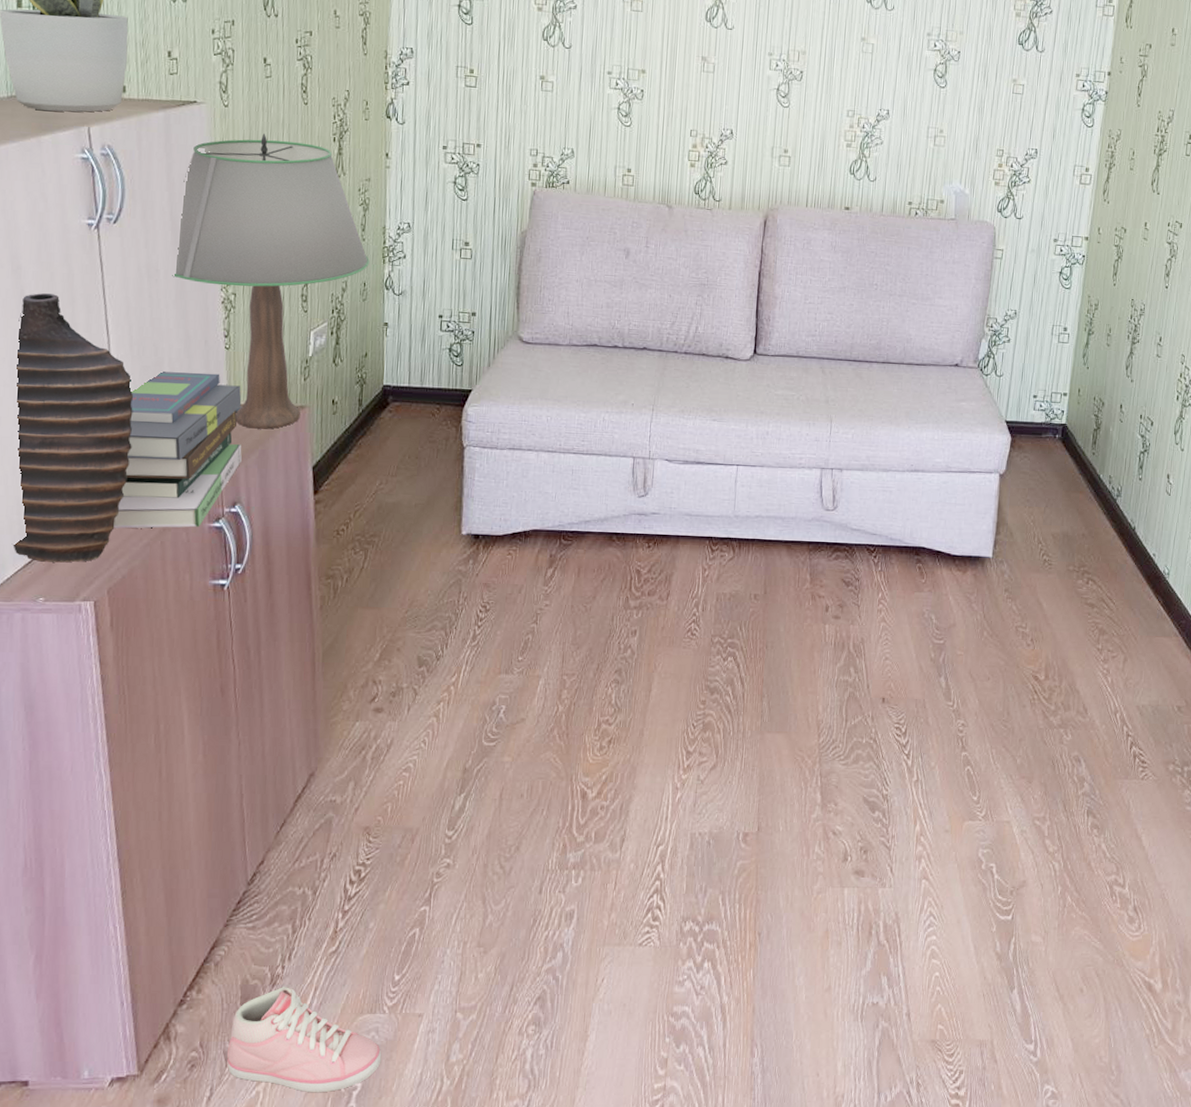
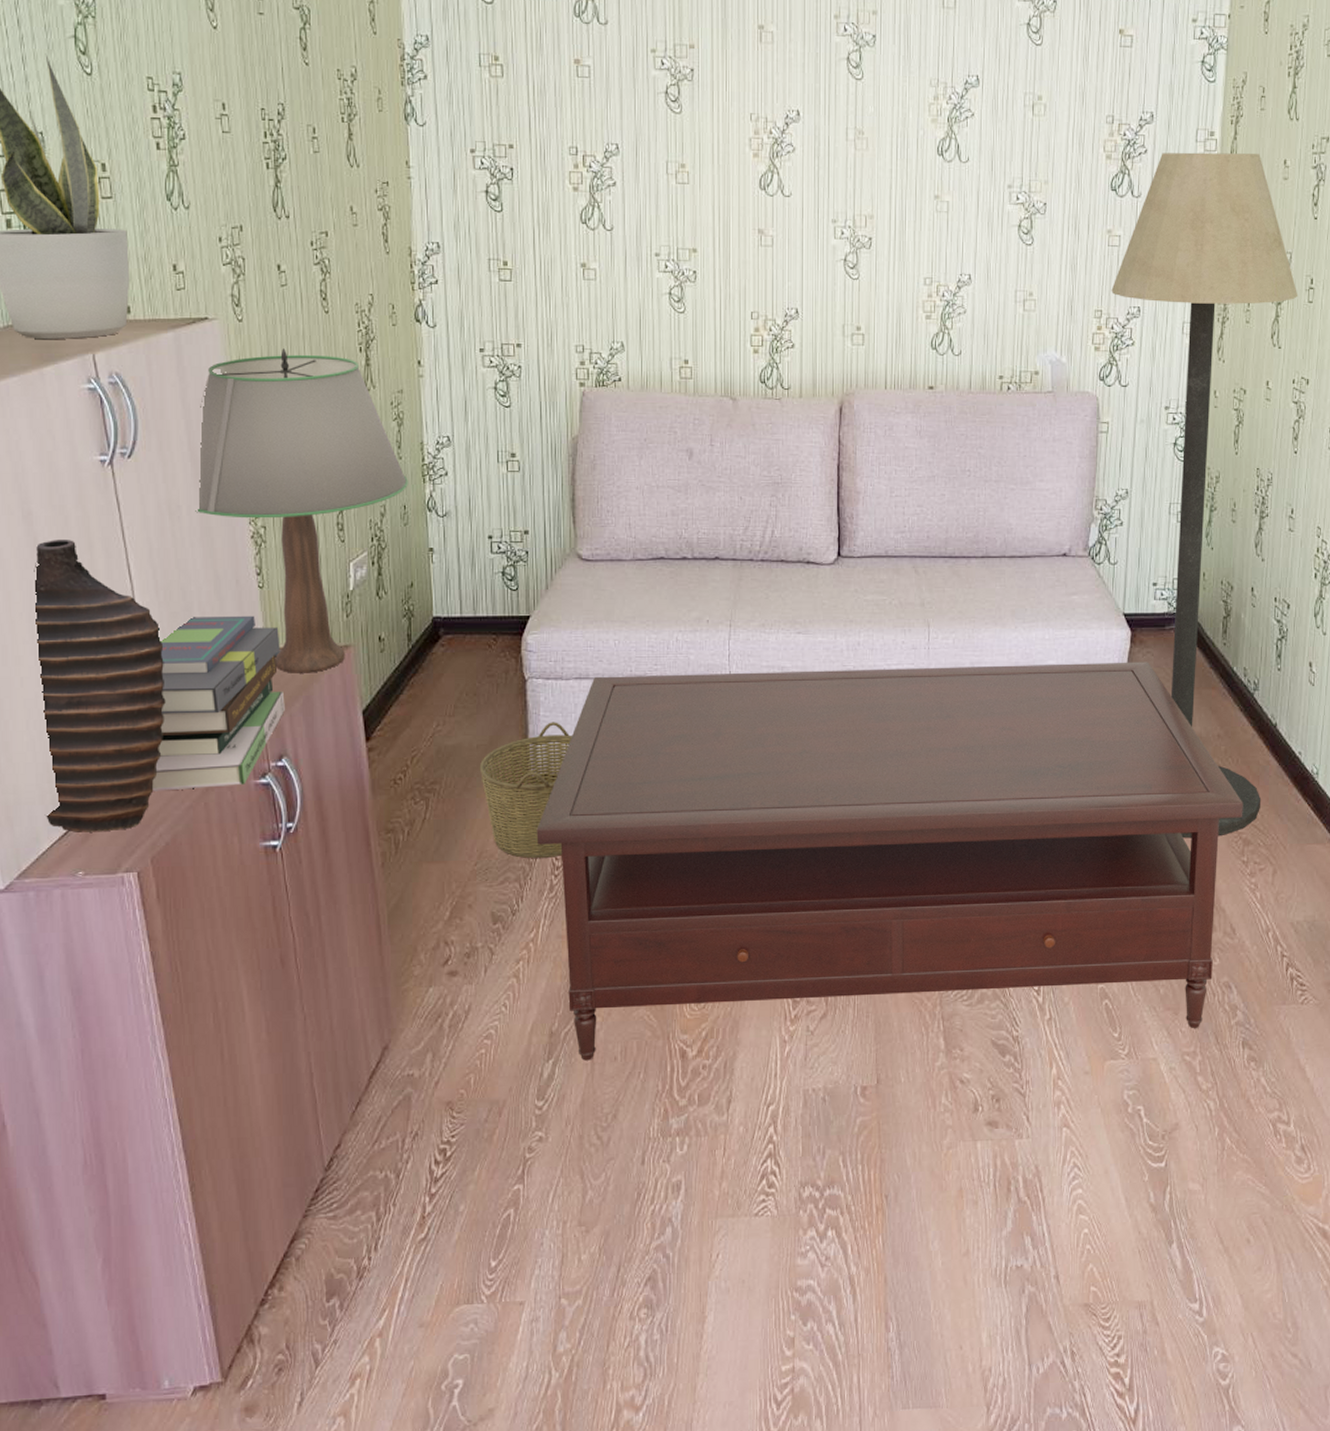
sneaker: present [227,987,382,1093] -> none [316,1279,483,1393]
basket: none [416,487,503,610] -> present [479,722,572,858]
coffee table: none [463,449,1102,796] -> present [536,661,1243,1061]
floor lamp: none [1013,14,1178,625] -> present [1111,152,1298,838]

